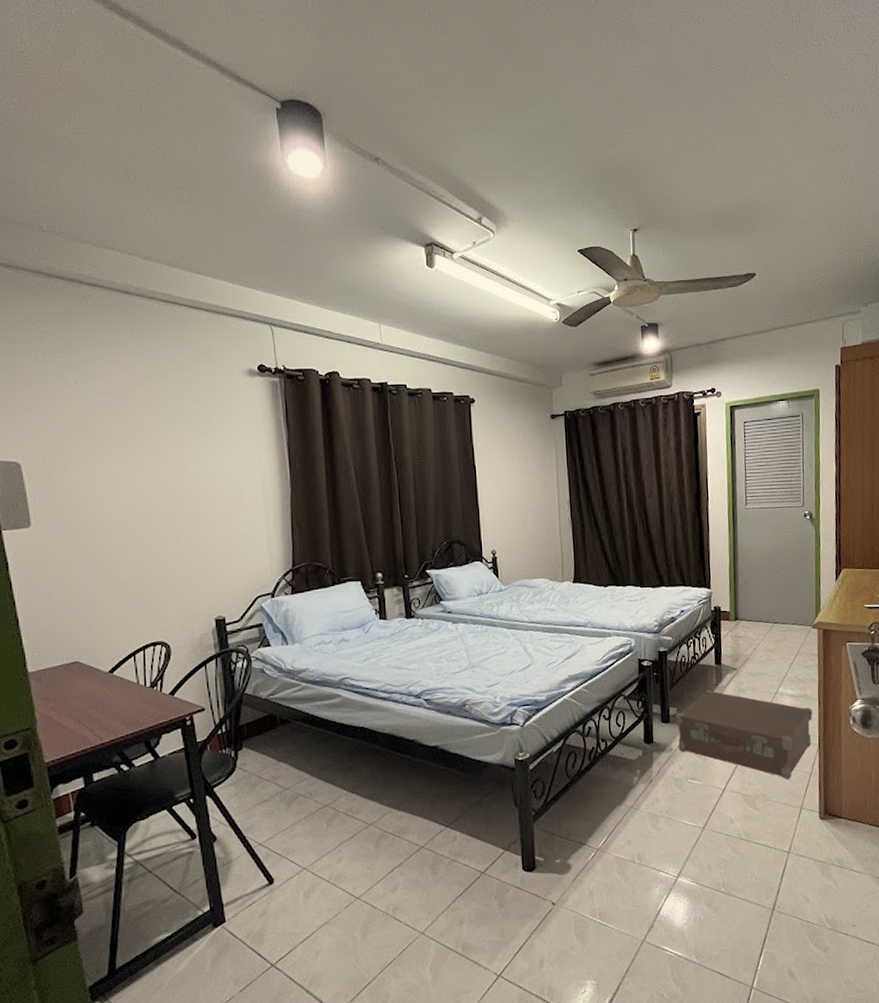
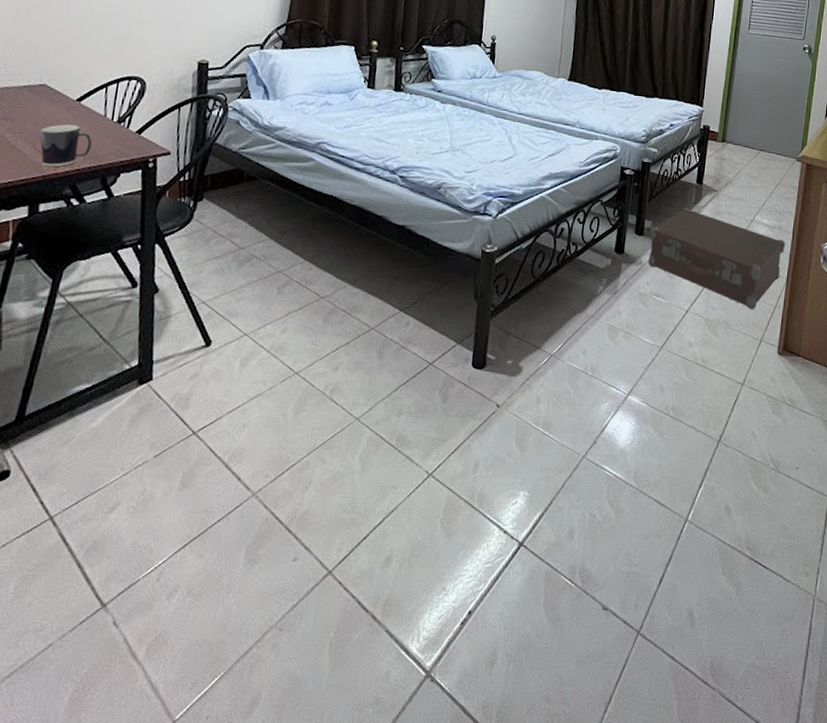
mug: none [80,695,130,739] -> present [39,124,92,168]

